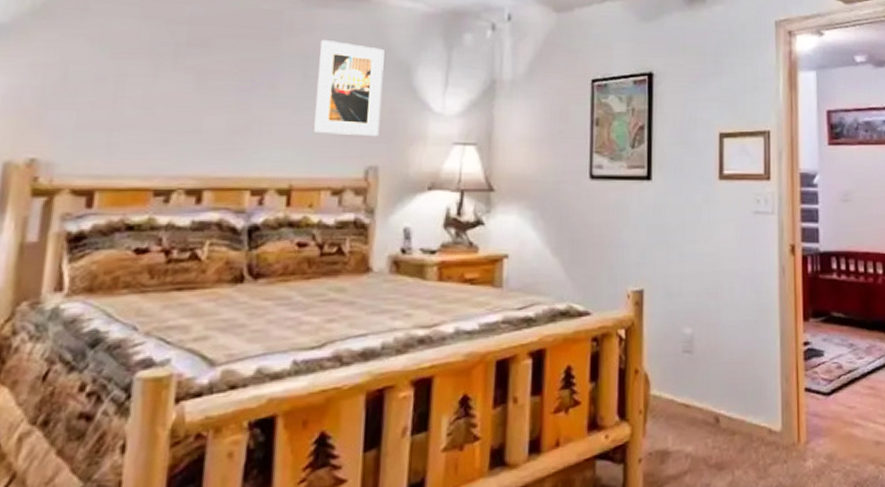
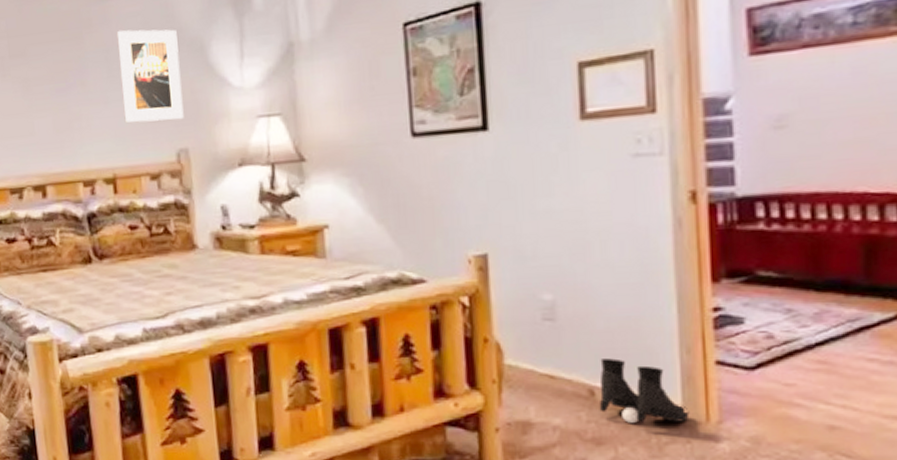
boots: none [722,387,787,447] -> present [599,358,690,423]

